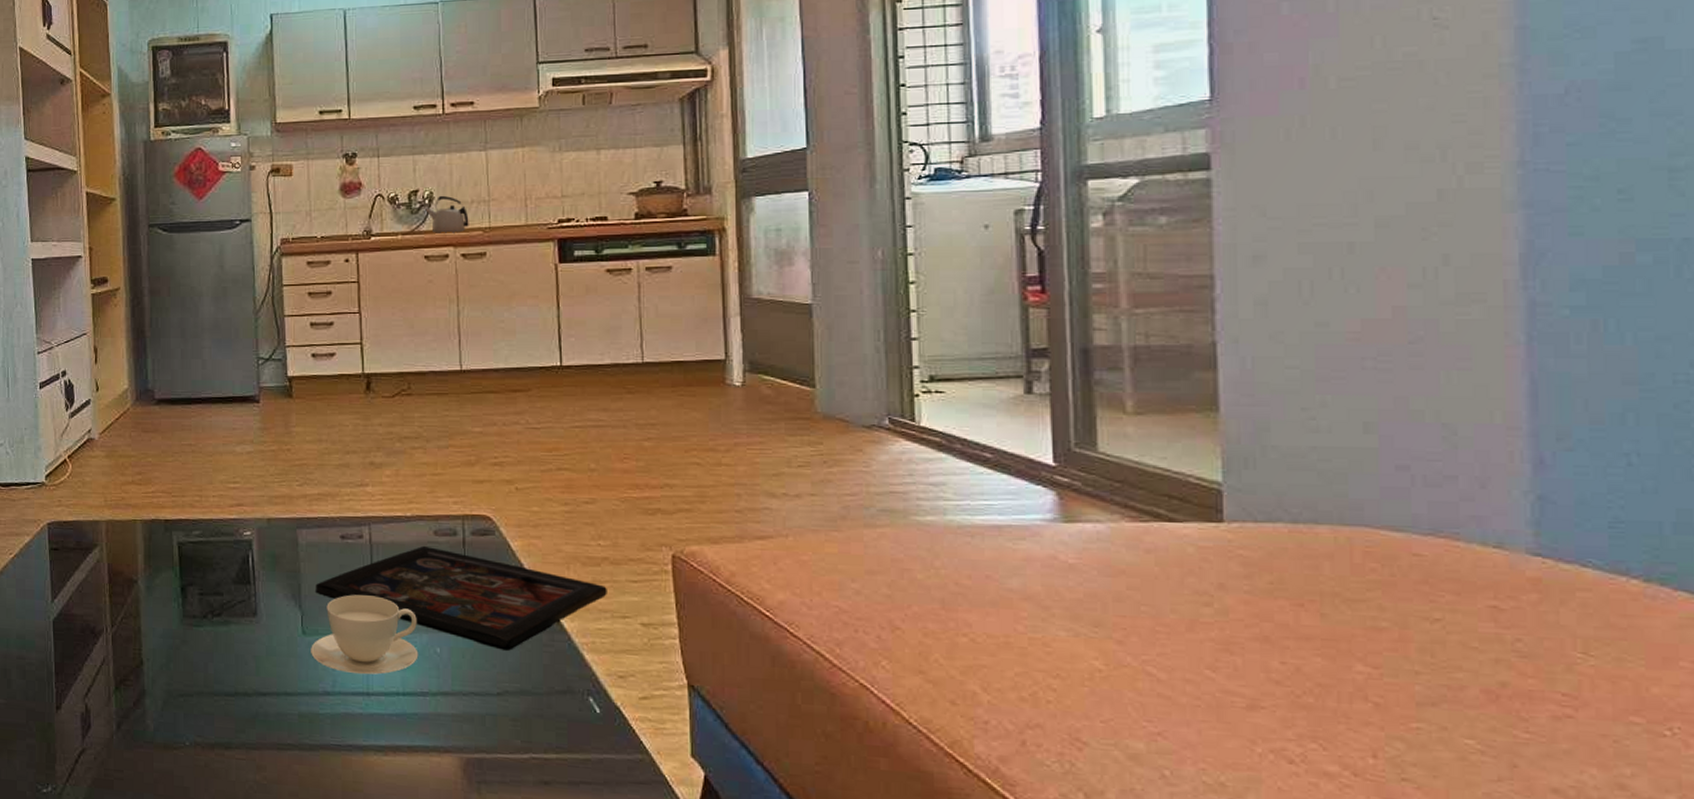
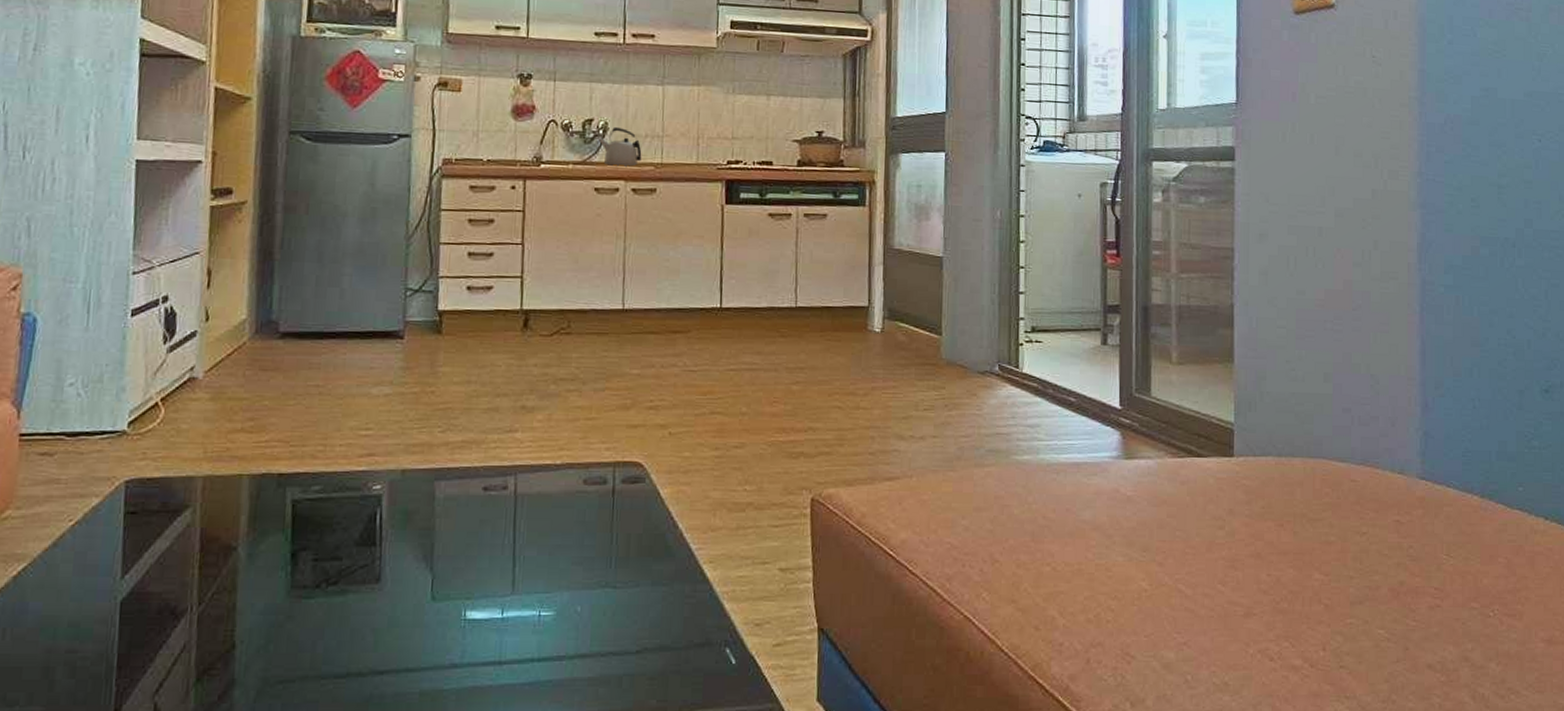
teacup: present [311,594,419,675] -> none [439,552,559,642]
decorative tray: present [316,545,607,651] -> none [450,495,750,604]

